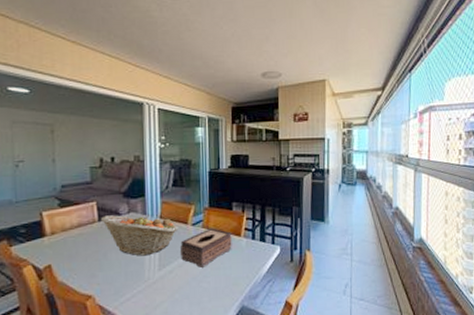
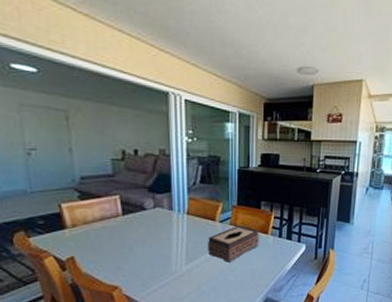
fruit basket: present [100,213,179,256] -> none [124,209,206,250]

